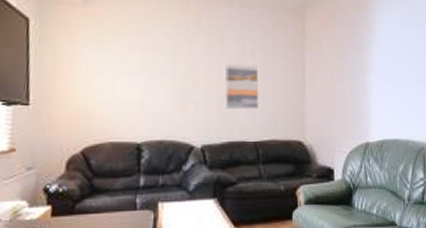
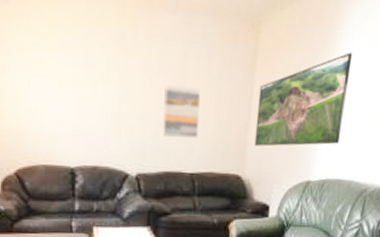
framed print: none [310,30,390,113] -> present [254,52,353,147]

